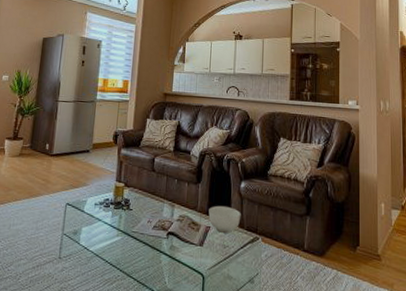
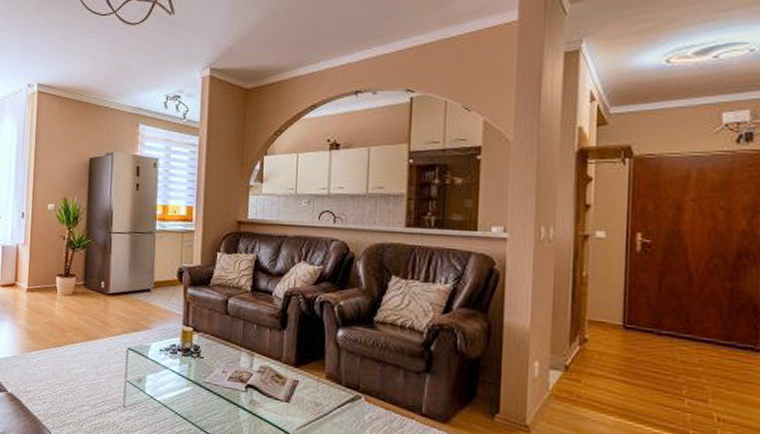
bowl: present [208,205,241,233] -> none [296,356,338,389]

